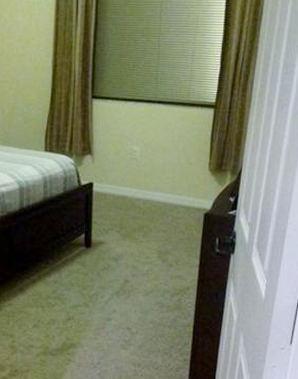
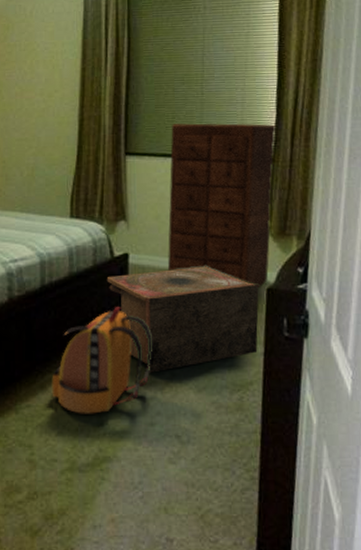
backpack: none [29,227,112,311] -> present [51,307,153,414]
nightstand: none [74,194,198,280] -> present [106,266,259,373]
dresser: none [124,72,219,214] -> present [167,123,276,289]

